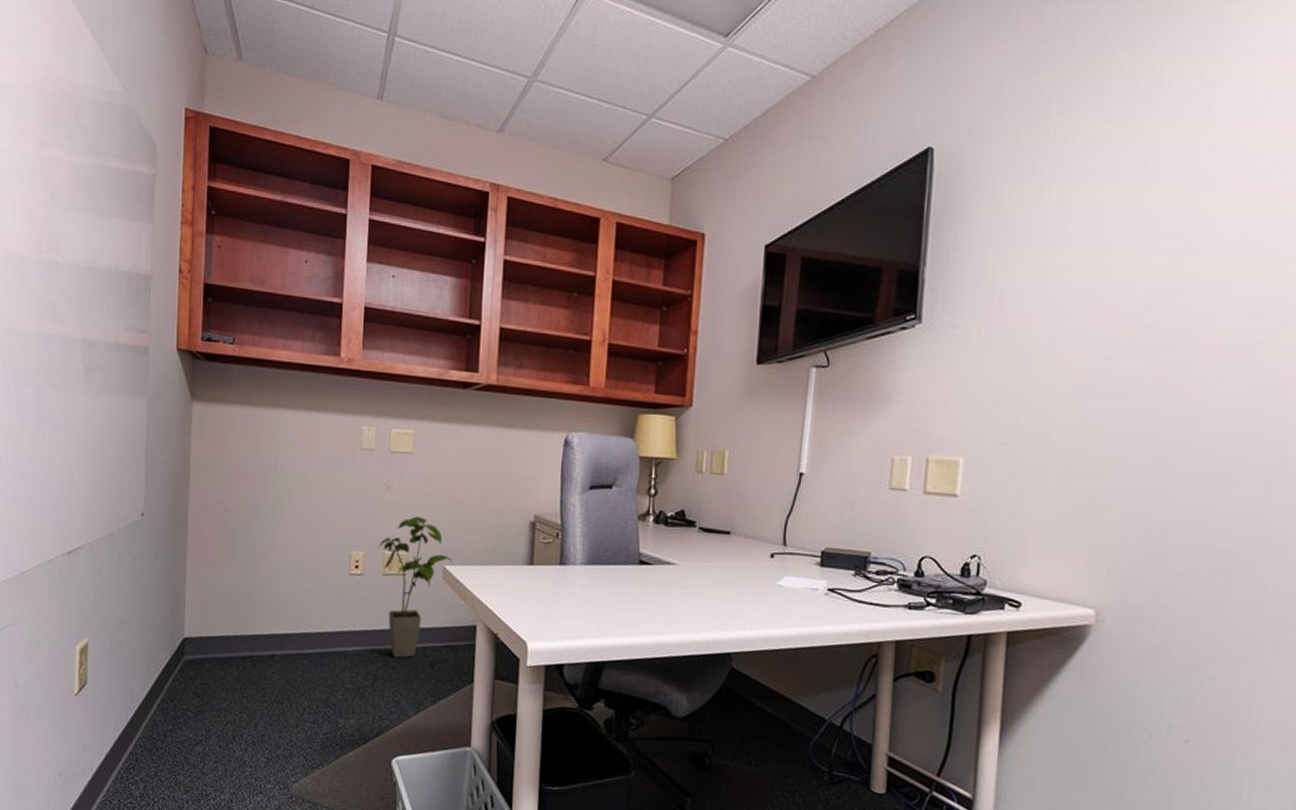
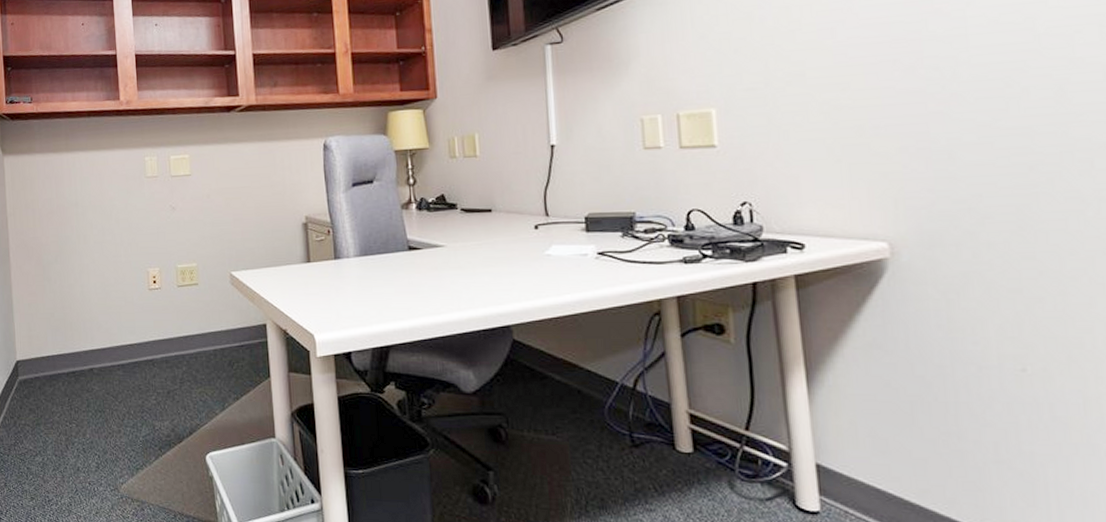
house plant: present [378,516,453,658] -> none [171,230,237,361]

